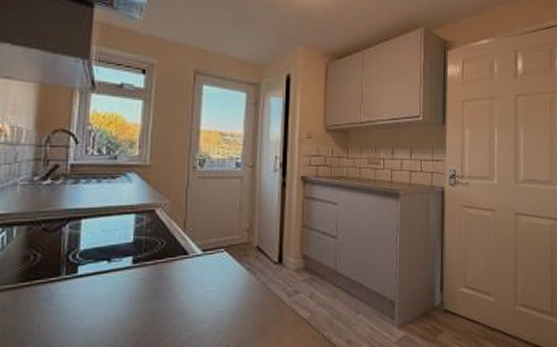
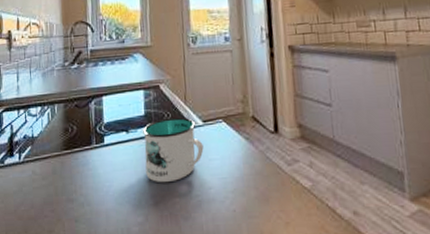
mug: none [128,245,200,319] -> present [143,117,204,183]

